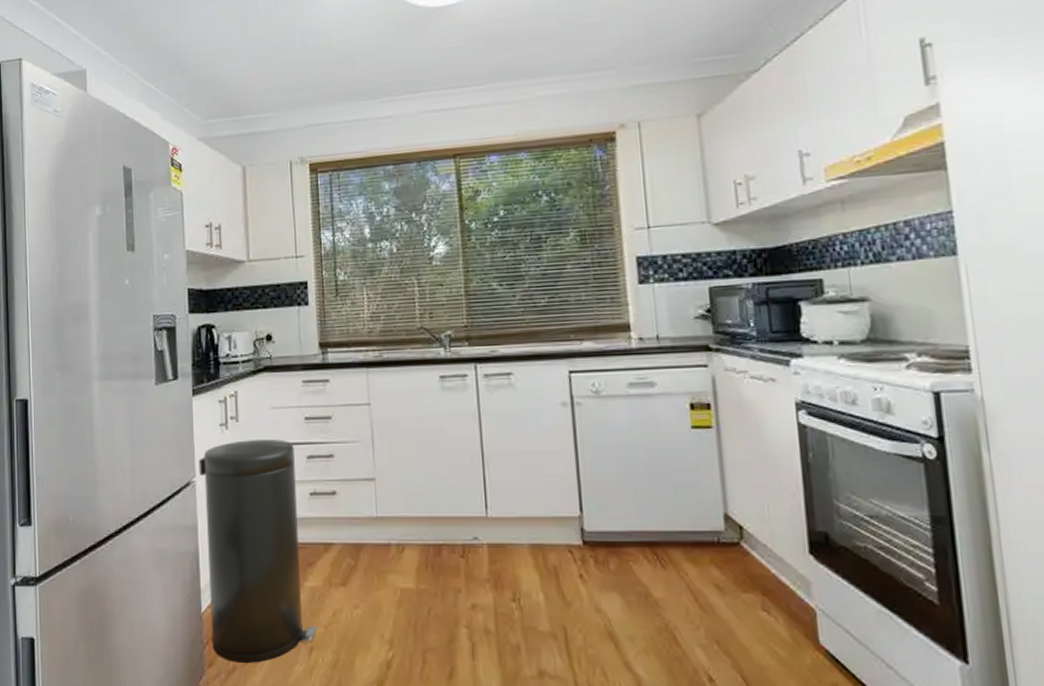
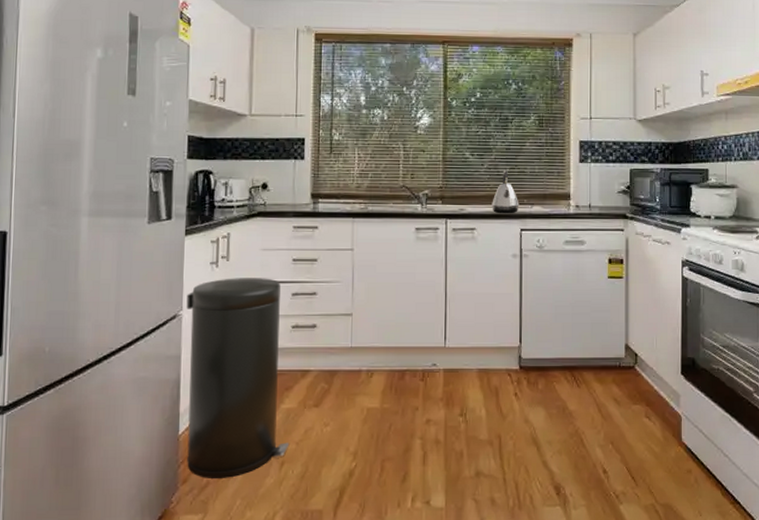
kettle: none [529,299,565,354] -> present [492,169,520,214]

